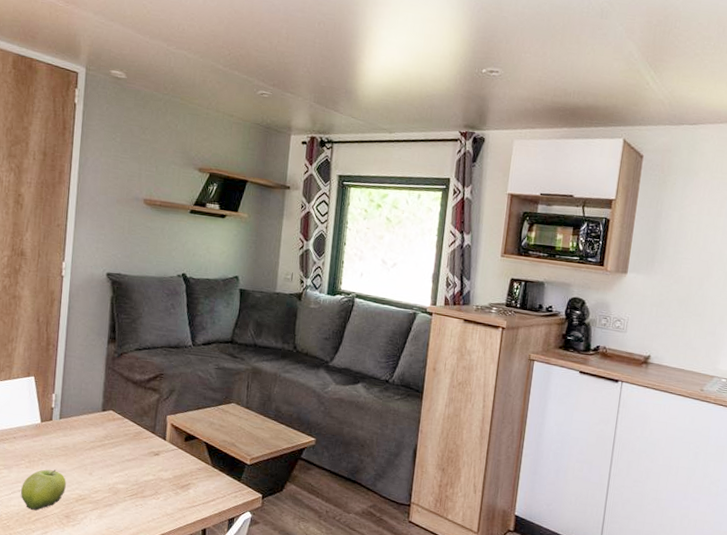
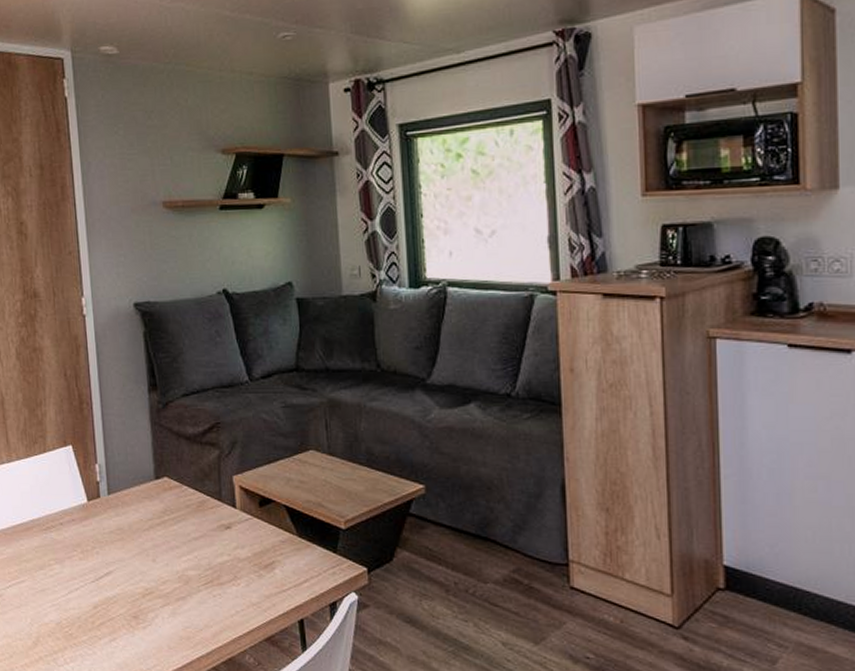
fruit: present [21,469,66,510] -> none [78,559,128,612]

